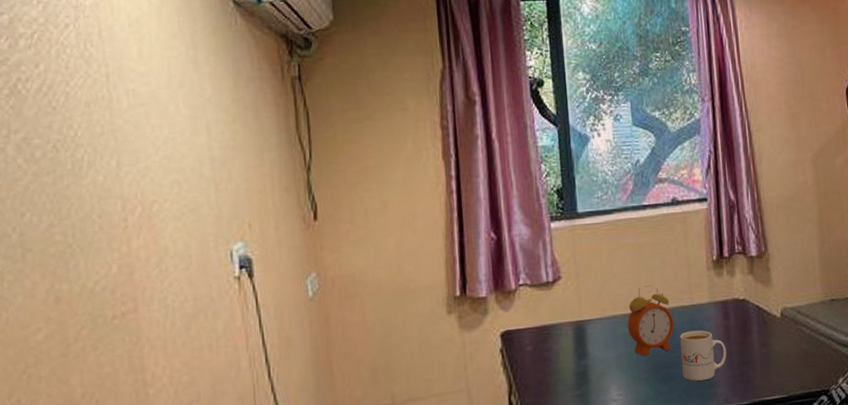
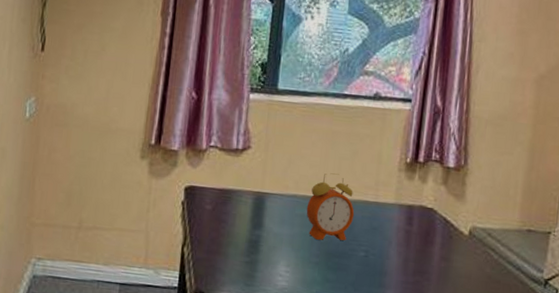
mug: present [680,330,727,382] -> none [354,226,404,280]

